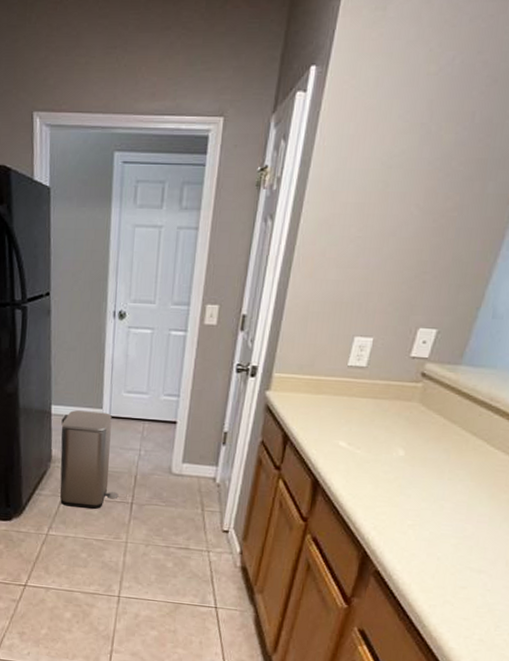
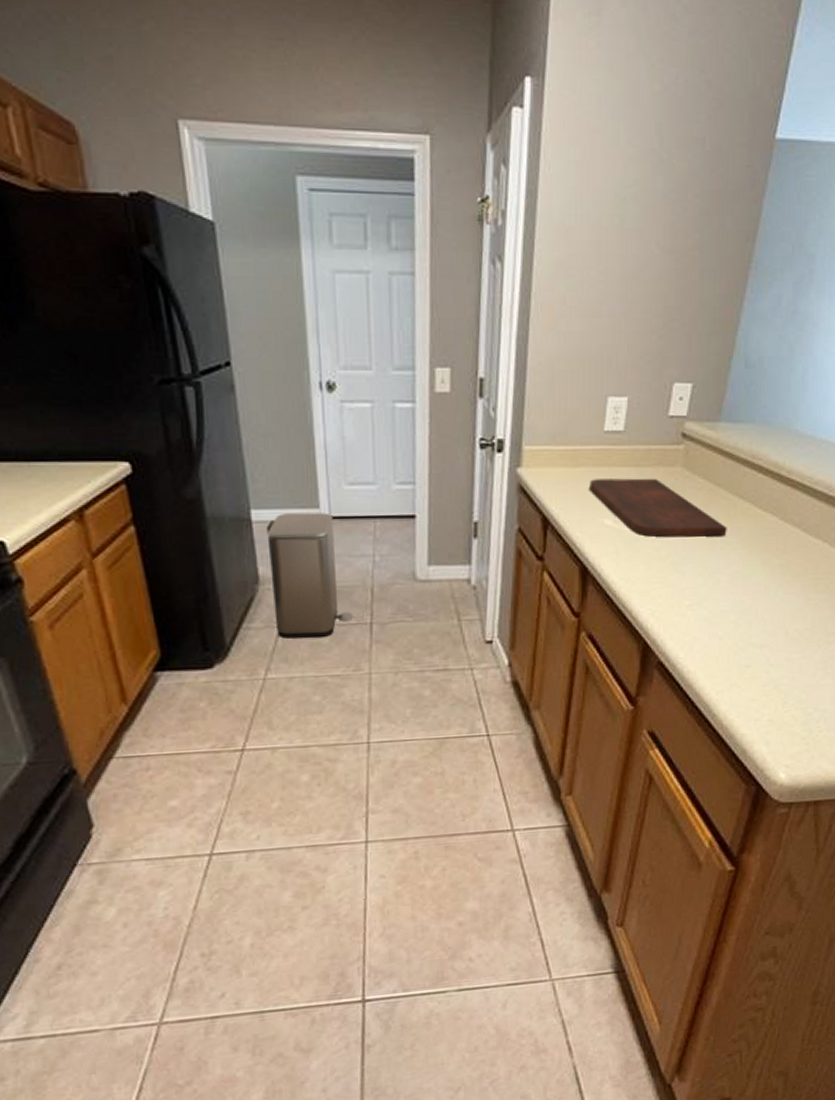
cutting board: none [328,406,457,468] -> present [589,478,727,537]

